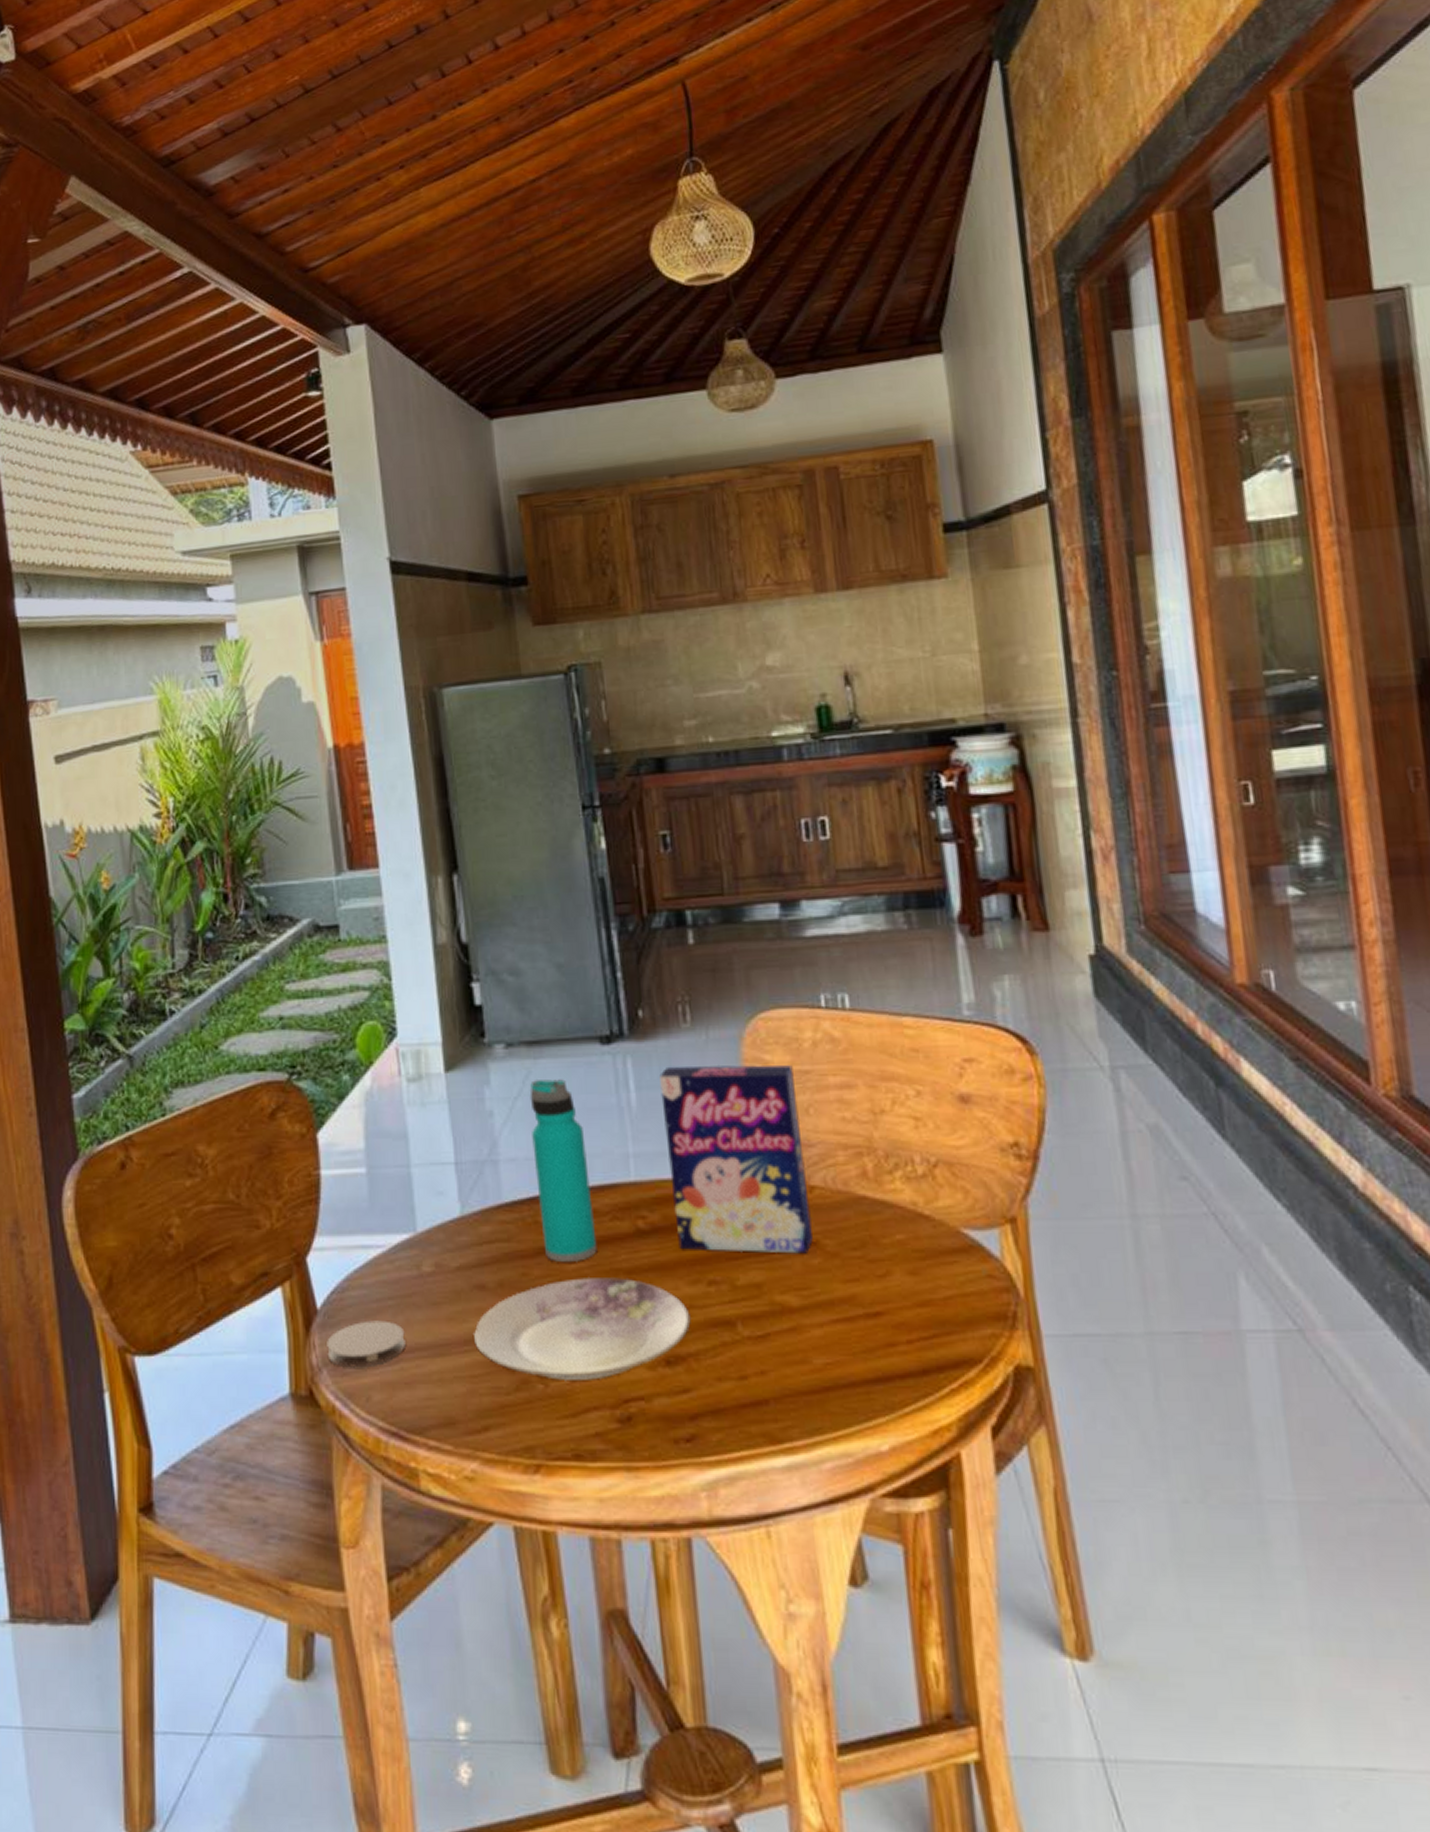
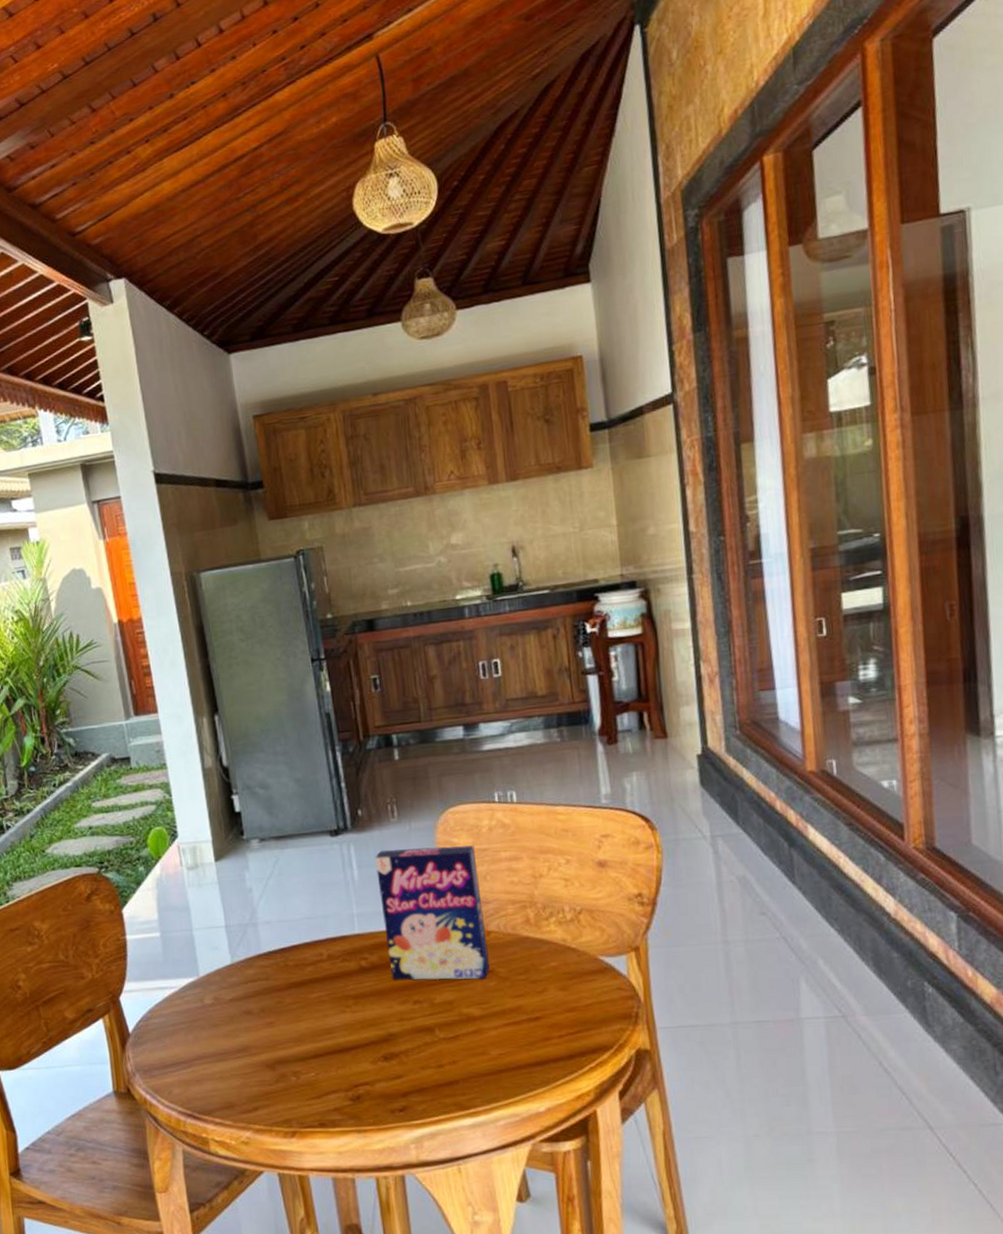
coaster: present [327,1320,406,1368] -> none [138,1038,195,1072]
plate: present [474,1278,692,1382] -> none [244,1001,403,1075]
water bottle: present [529,1079,597,1263] -> none [279,863,332,993]

